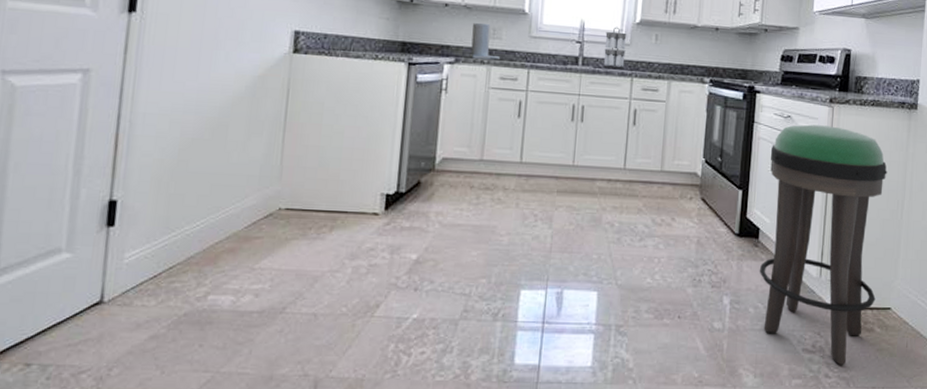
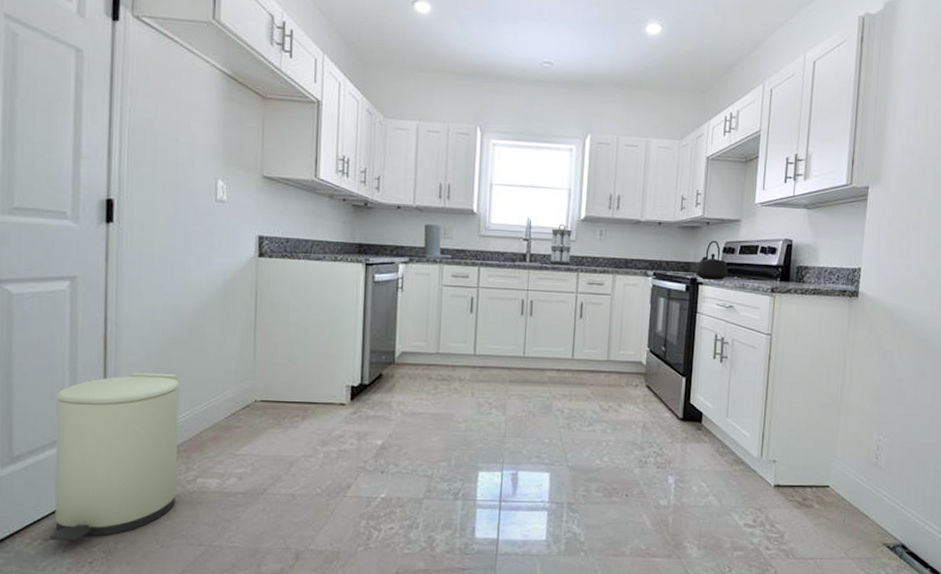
pedal bin: none [31,175,197,366] -> present [48,372,180,541]
kettle: none [753,48,787,89] -> present [696,240,729,280]
bar stool: present [759,124,887,366] -> none [702,314,828,539]

